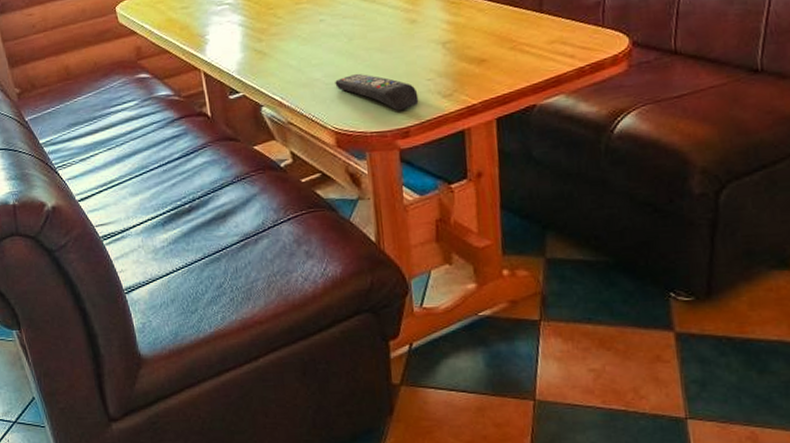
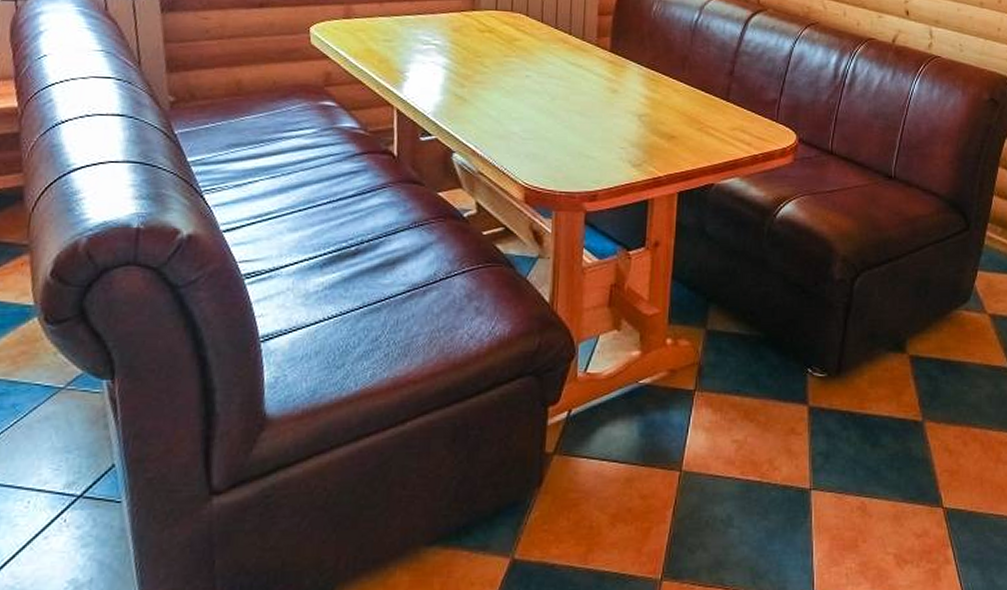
remote control: present [335,73,419,111] -> none [532,132,610,174]

